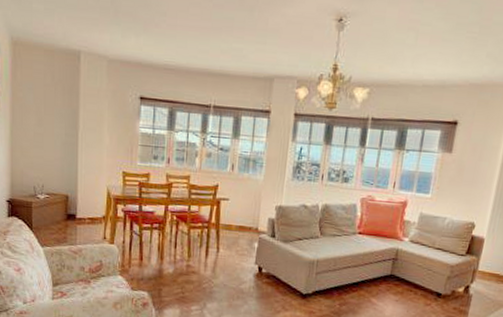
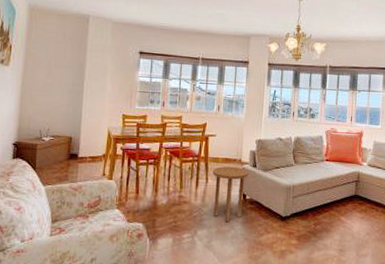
side table: none [224,235,266,297] -> present [213,166,249,223]

